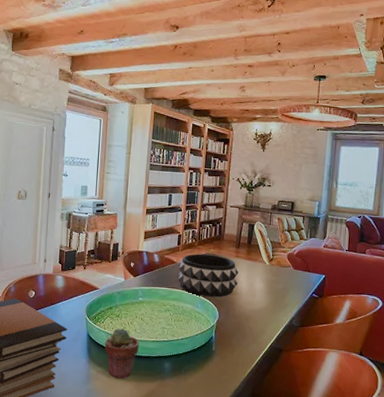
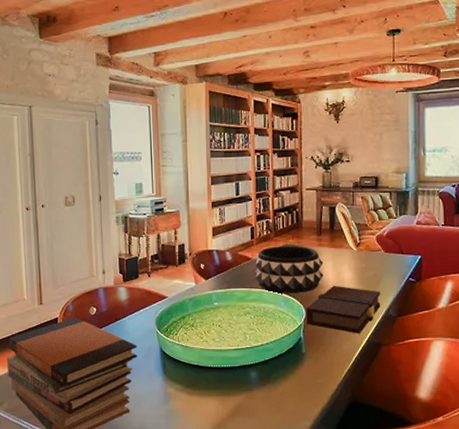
potted succulent: present [104,328,139,380] -> none [181,339,220,396]
book: none [218,293,286,339] -> present [305,285,381,334]

